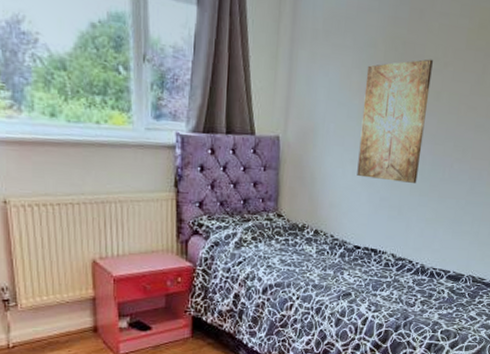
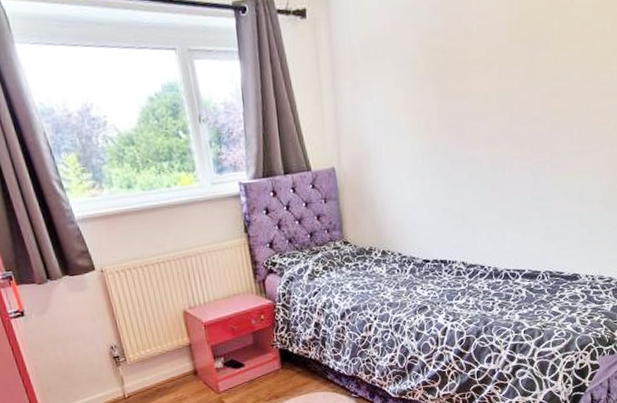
wall art: present [357,59,433,183] -> none [410,62,478,192]

